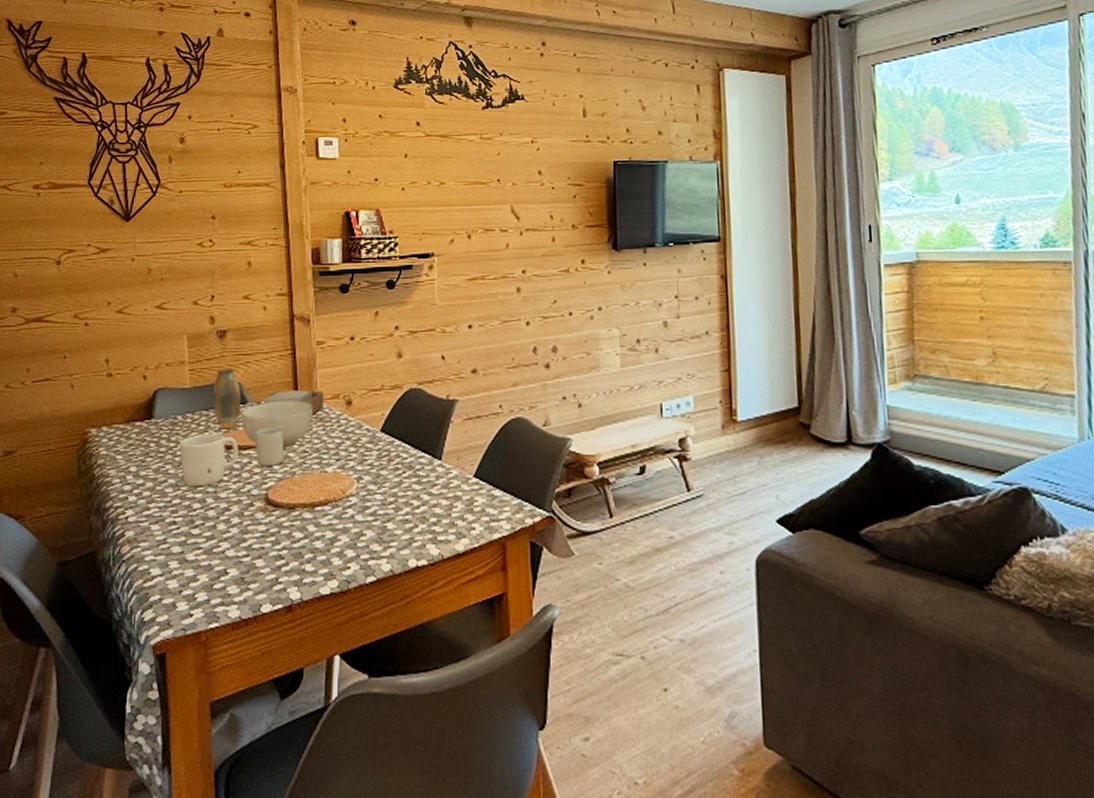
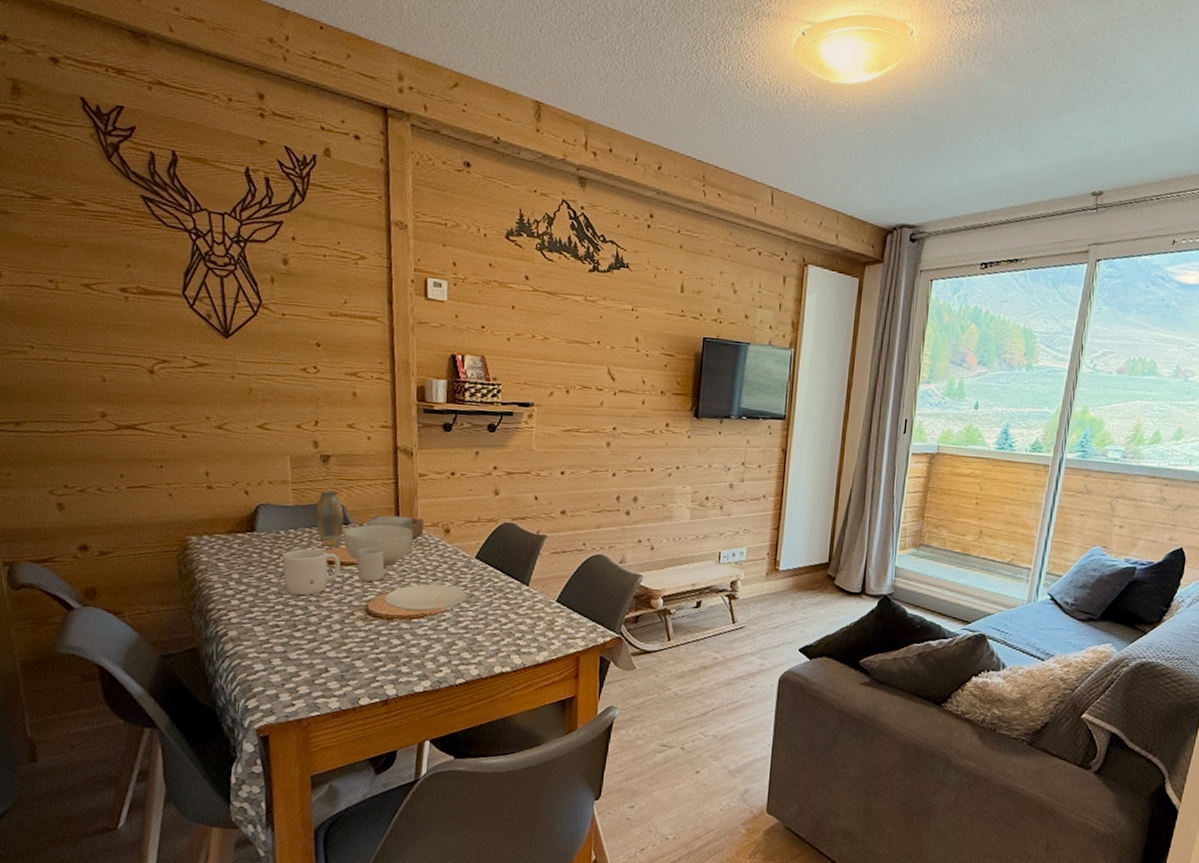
plate: none [285,465,373,497] -> present [384,584,467,611]

